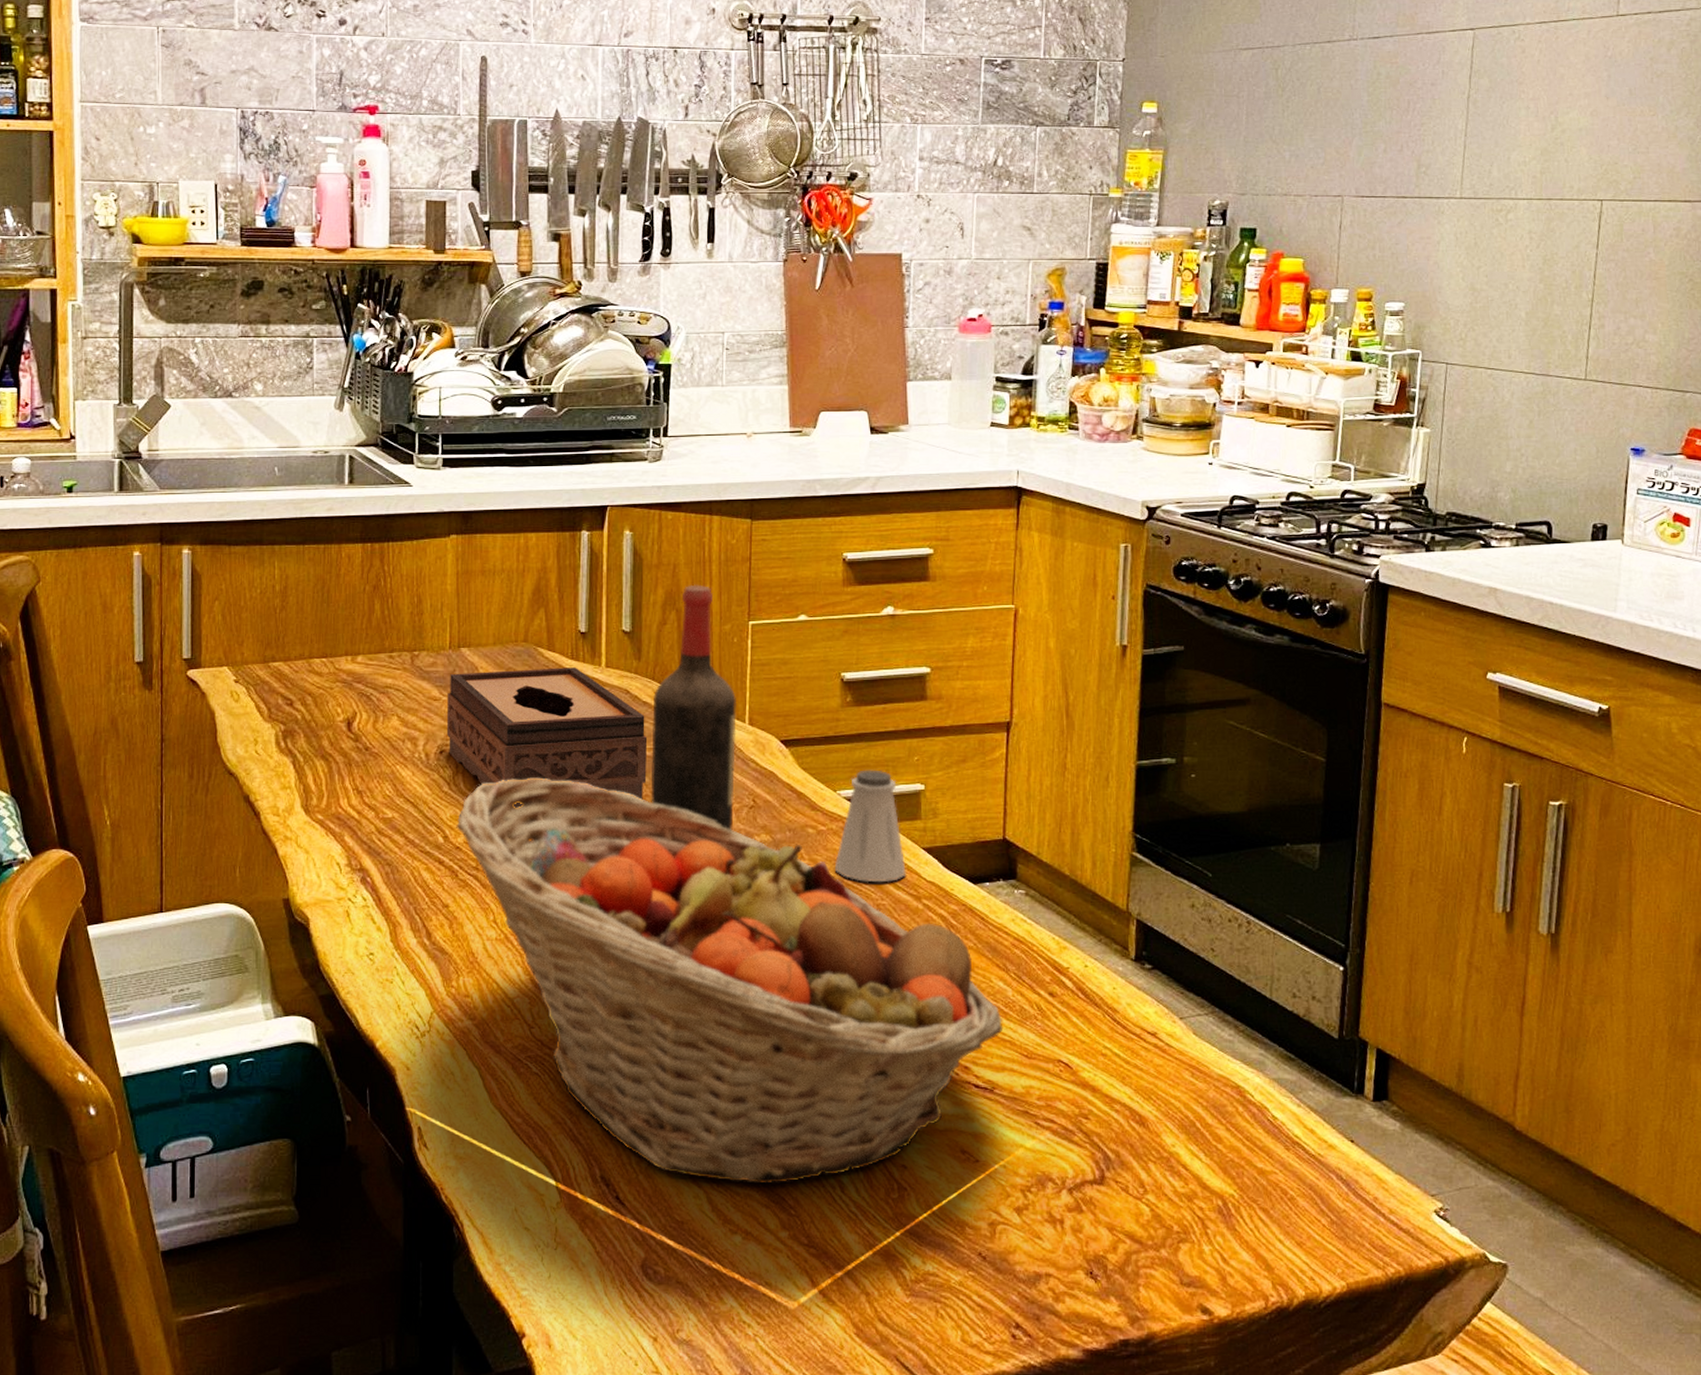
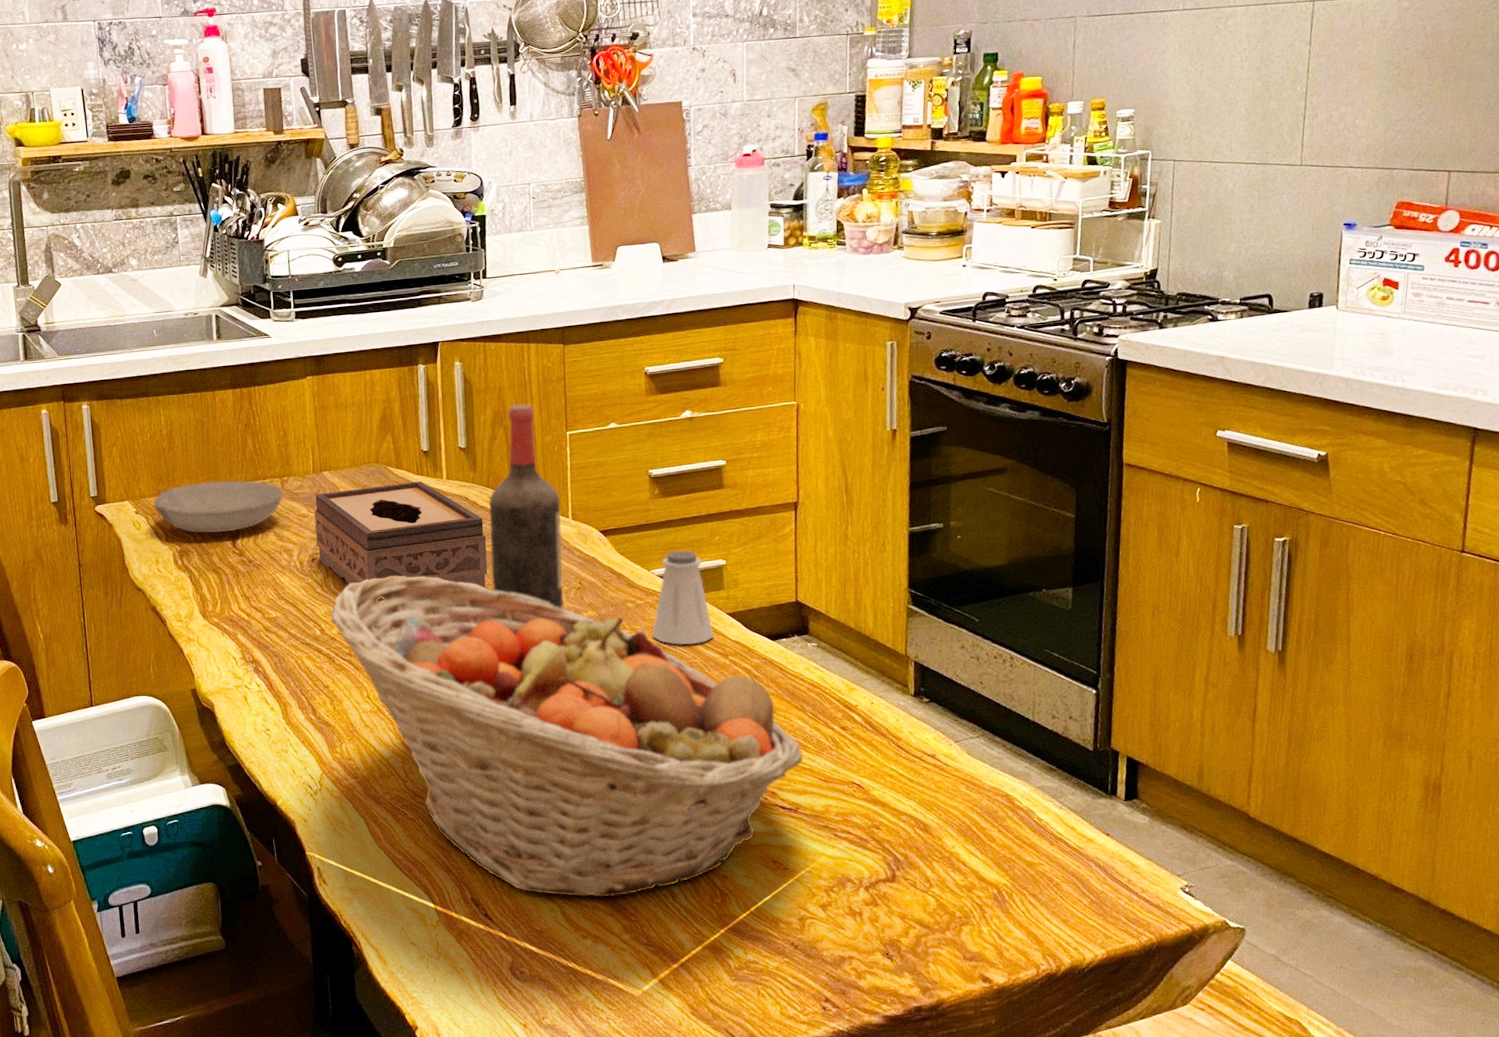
bowl: none [257,651,413,713] -> present [153,481,284,534]

